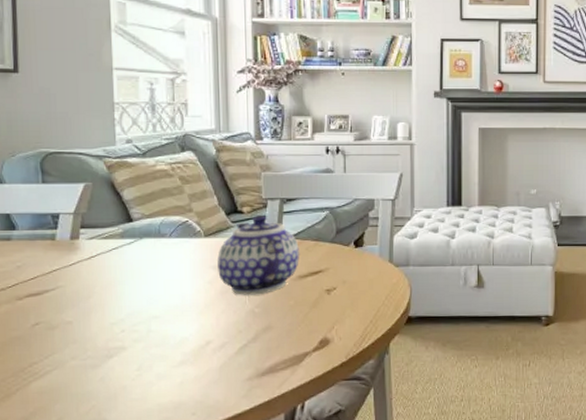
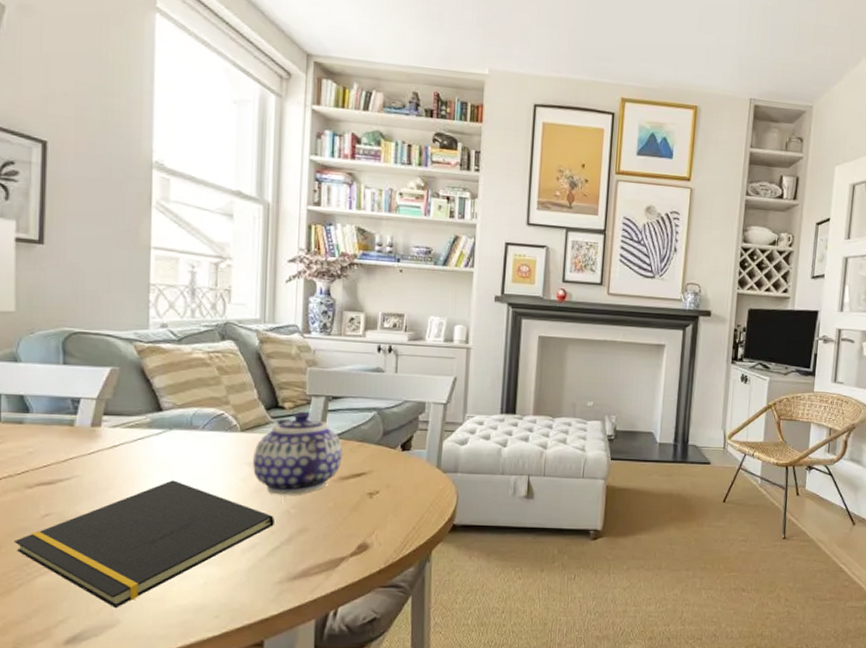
notepad: none [10,286,241,409] -> present [14,480,274,609]

